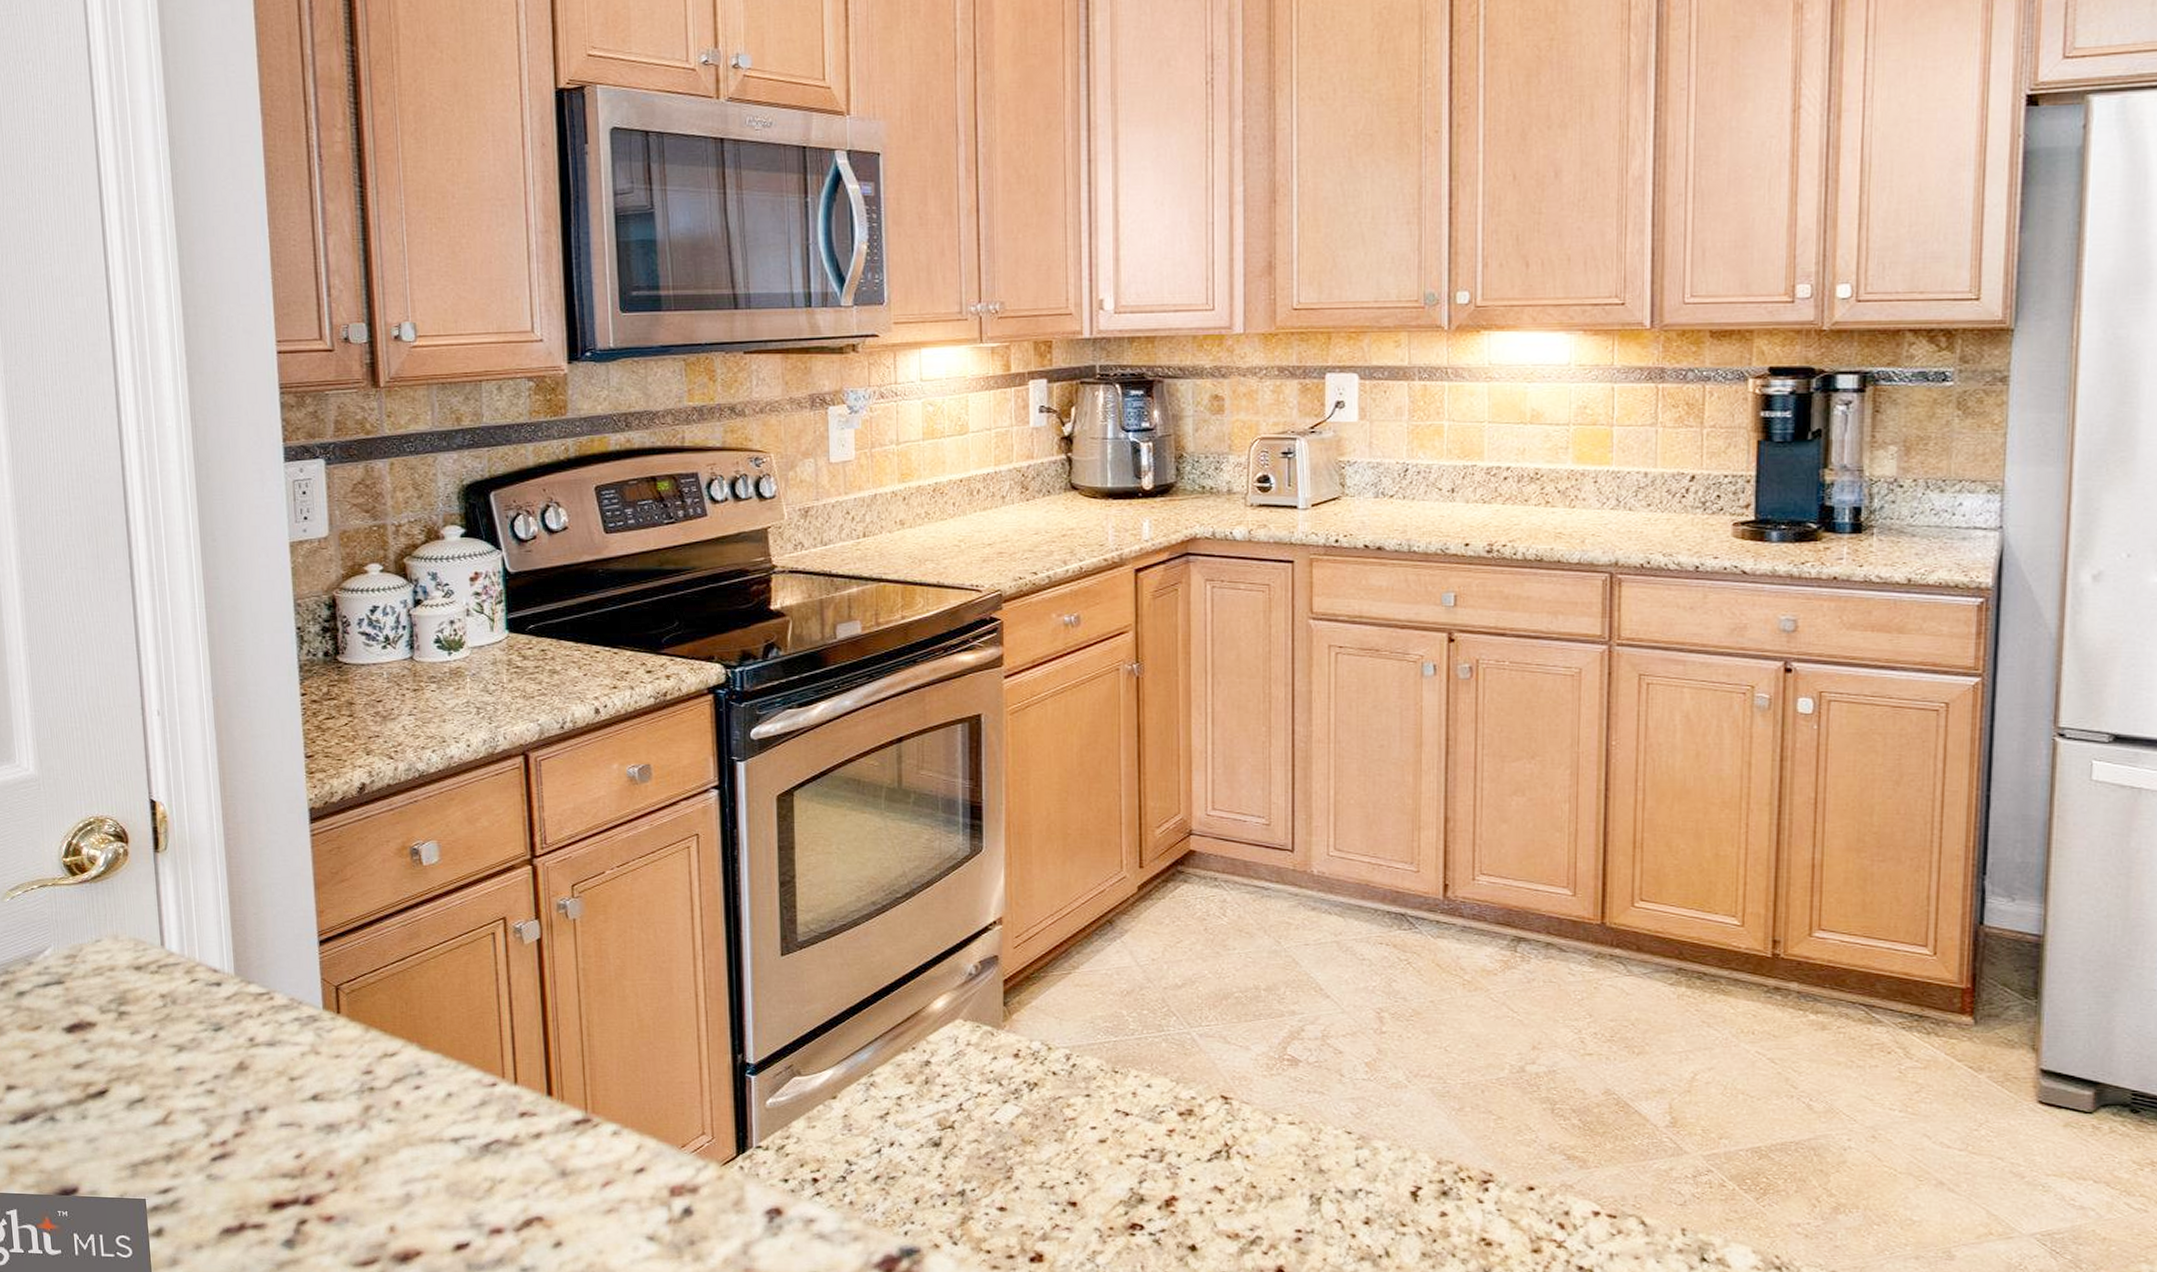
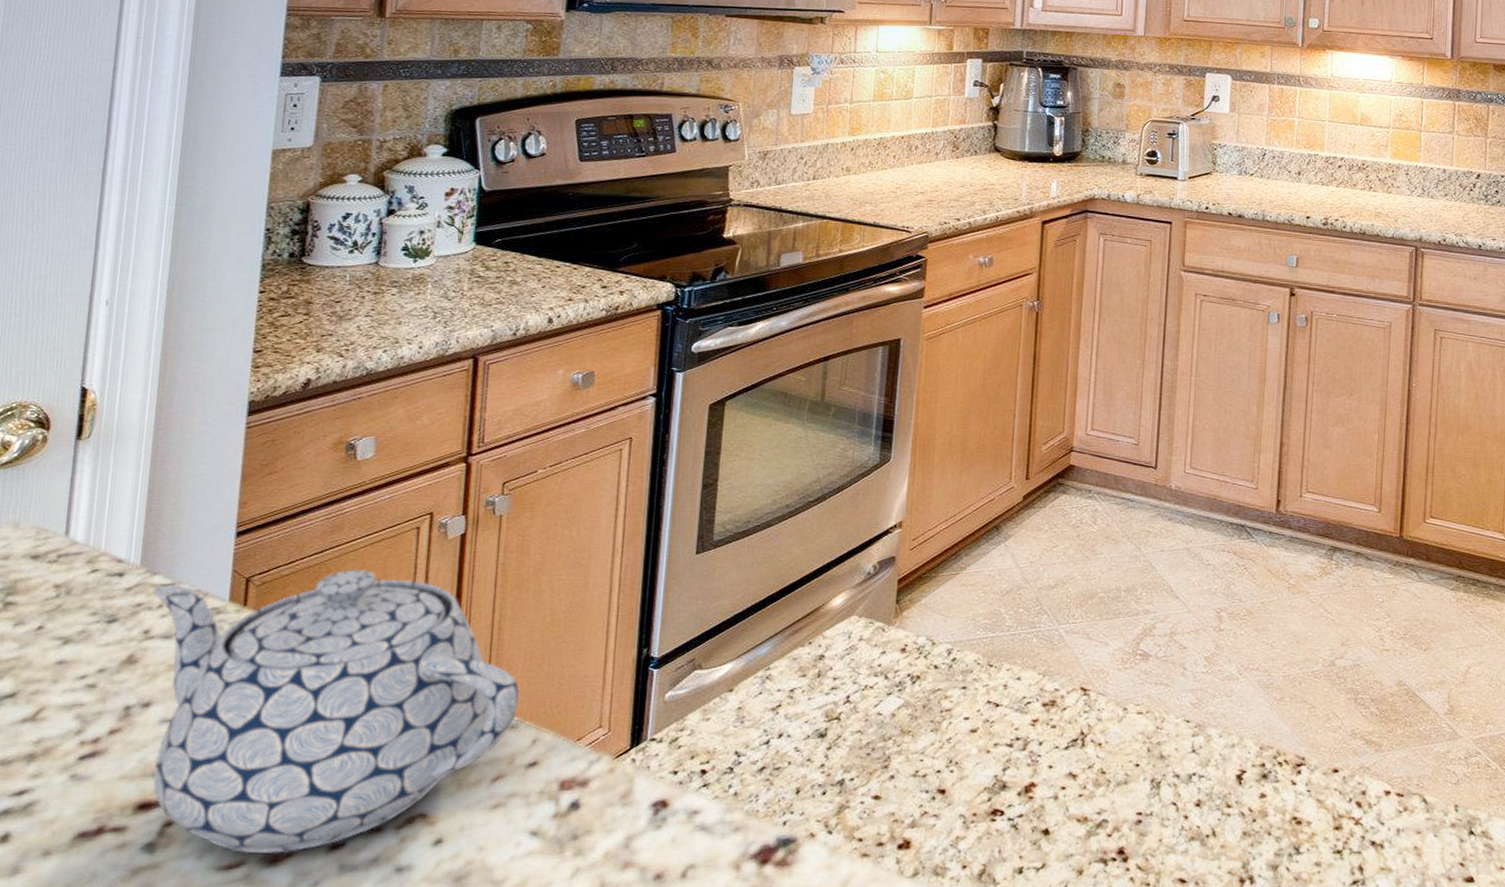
teapot: none [250,975,619,1252] -> present [152,568,520,854]

